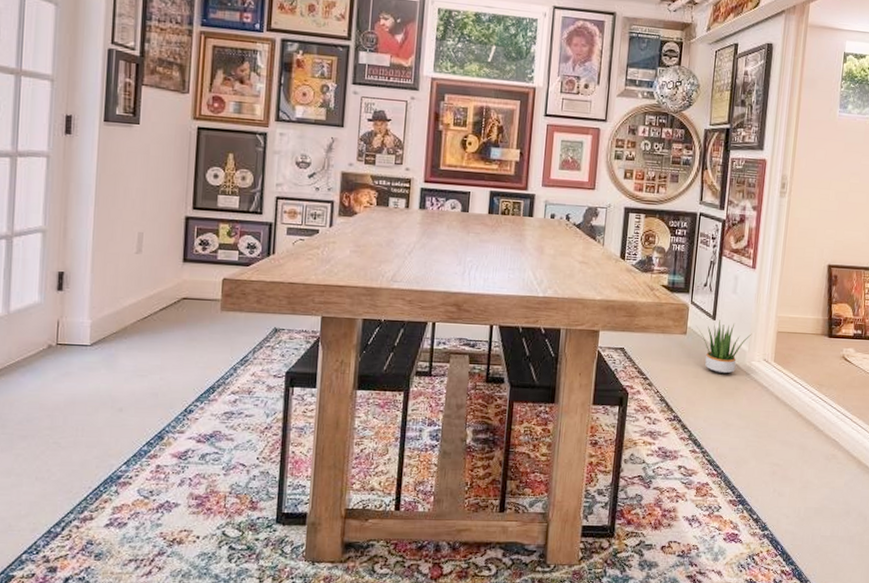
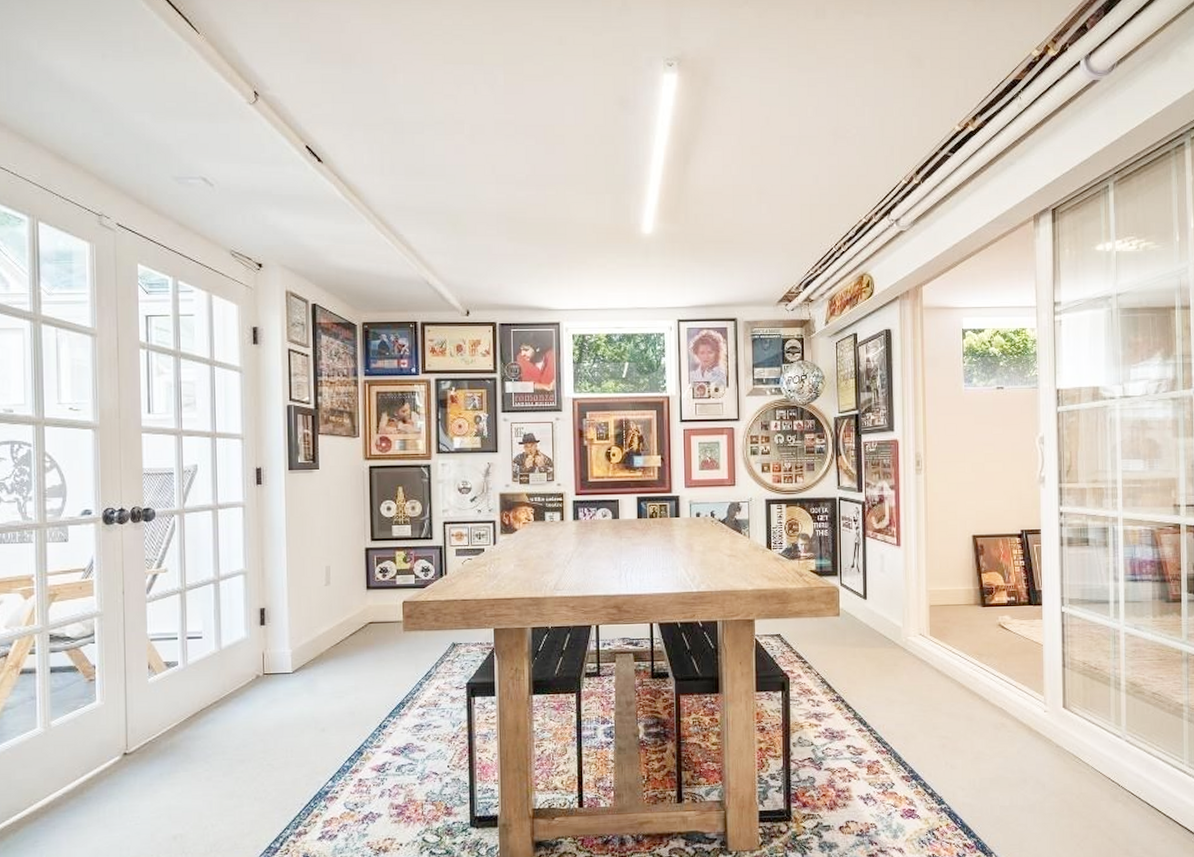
potted plant: present [696,319,752,374] -> none [848,599,905,651]

